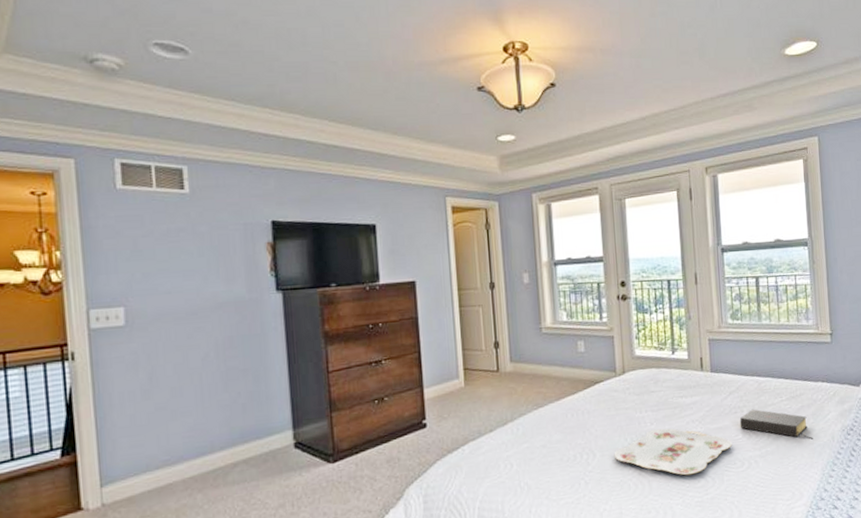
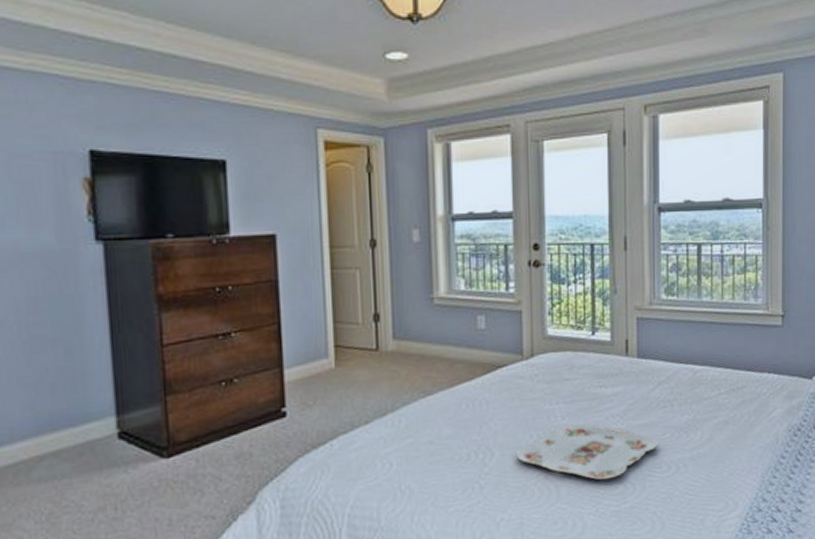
bible: present [739,409,814,439] -> none [668,403,754,440]

